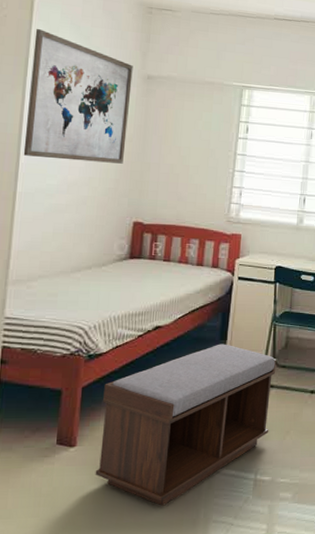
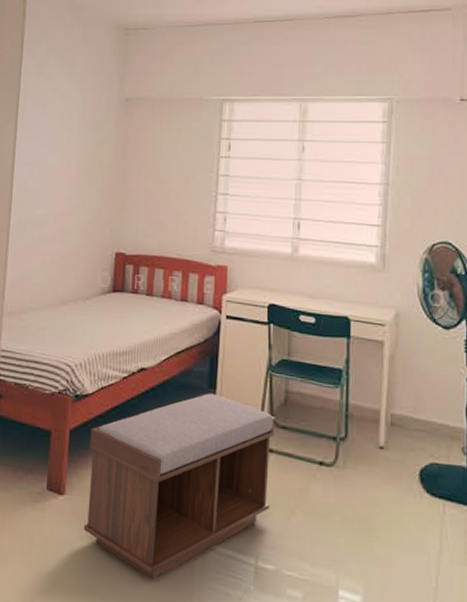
wall art: present [23,28,133,164] -> none [15,63,112,191]

